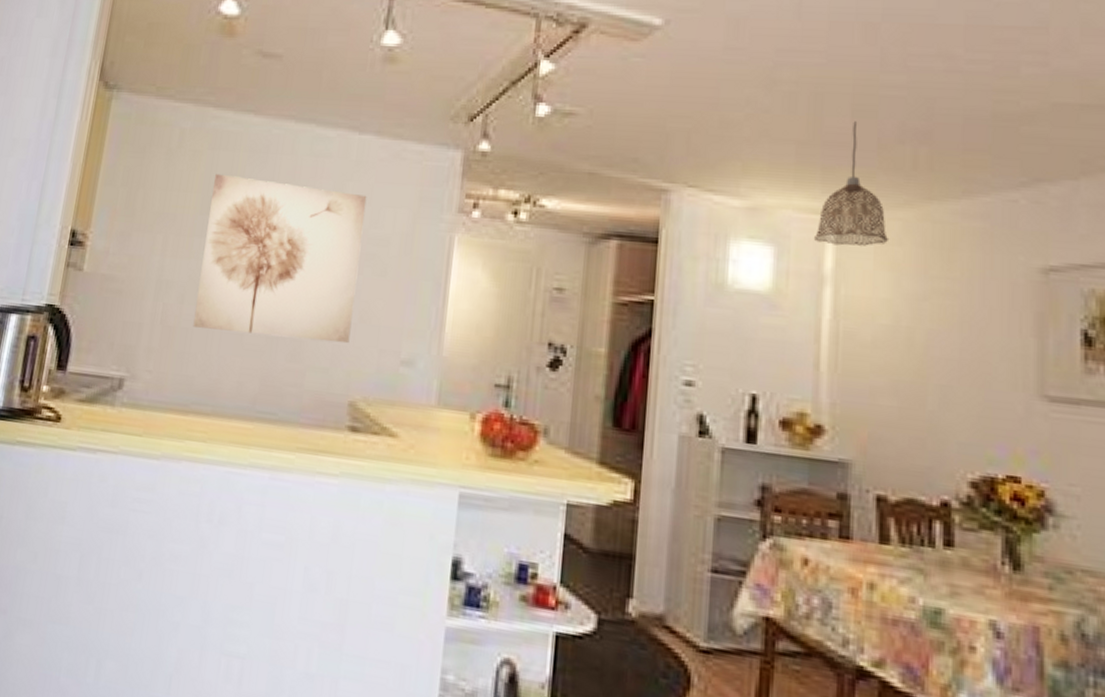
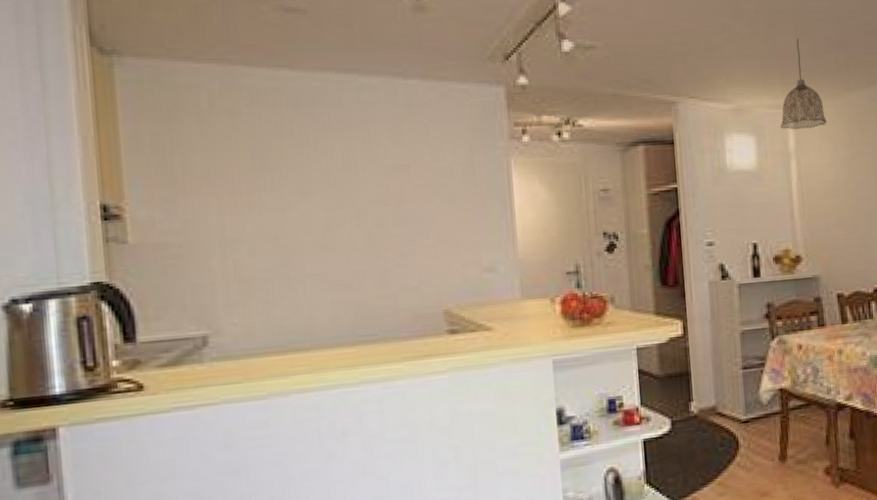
wall art: present [193,173,367,344] -> none [260,130,433,276]

